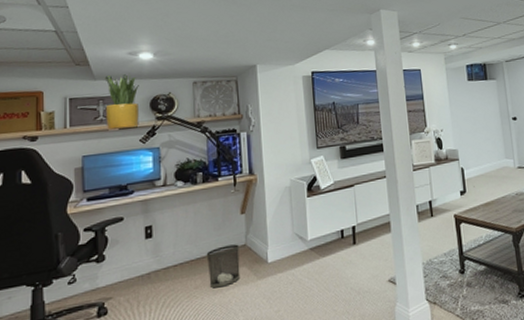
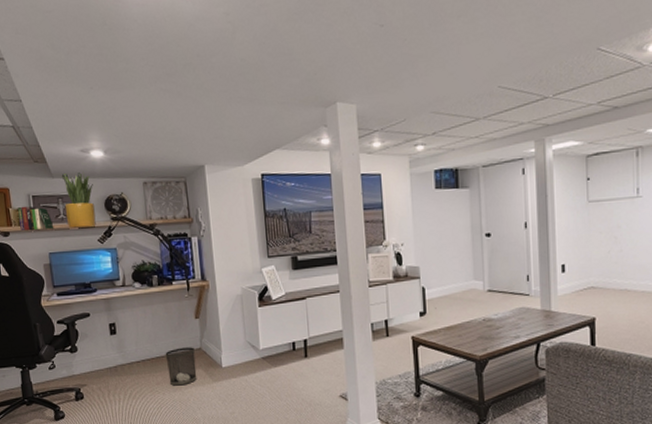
books: none [51,109,91,135] -> present [18,206,54,232]

